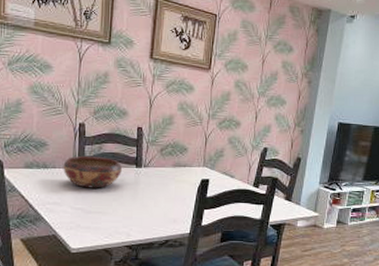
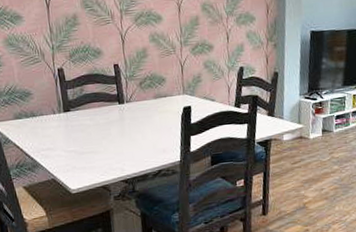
decorative bowl: present [63,155,123,189] -> none [49,98,107,131]

